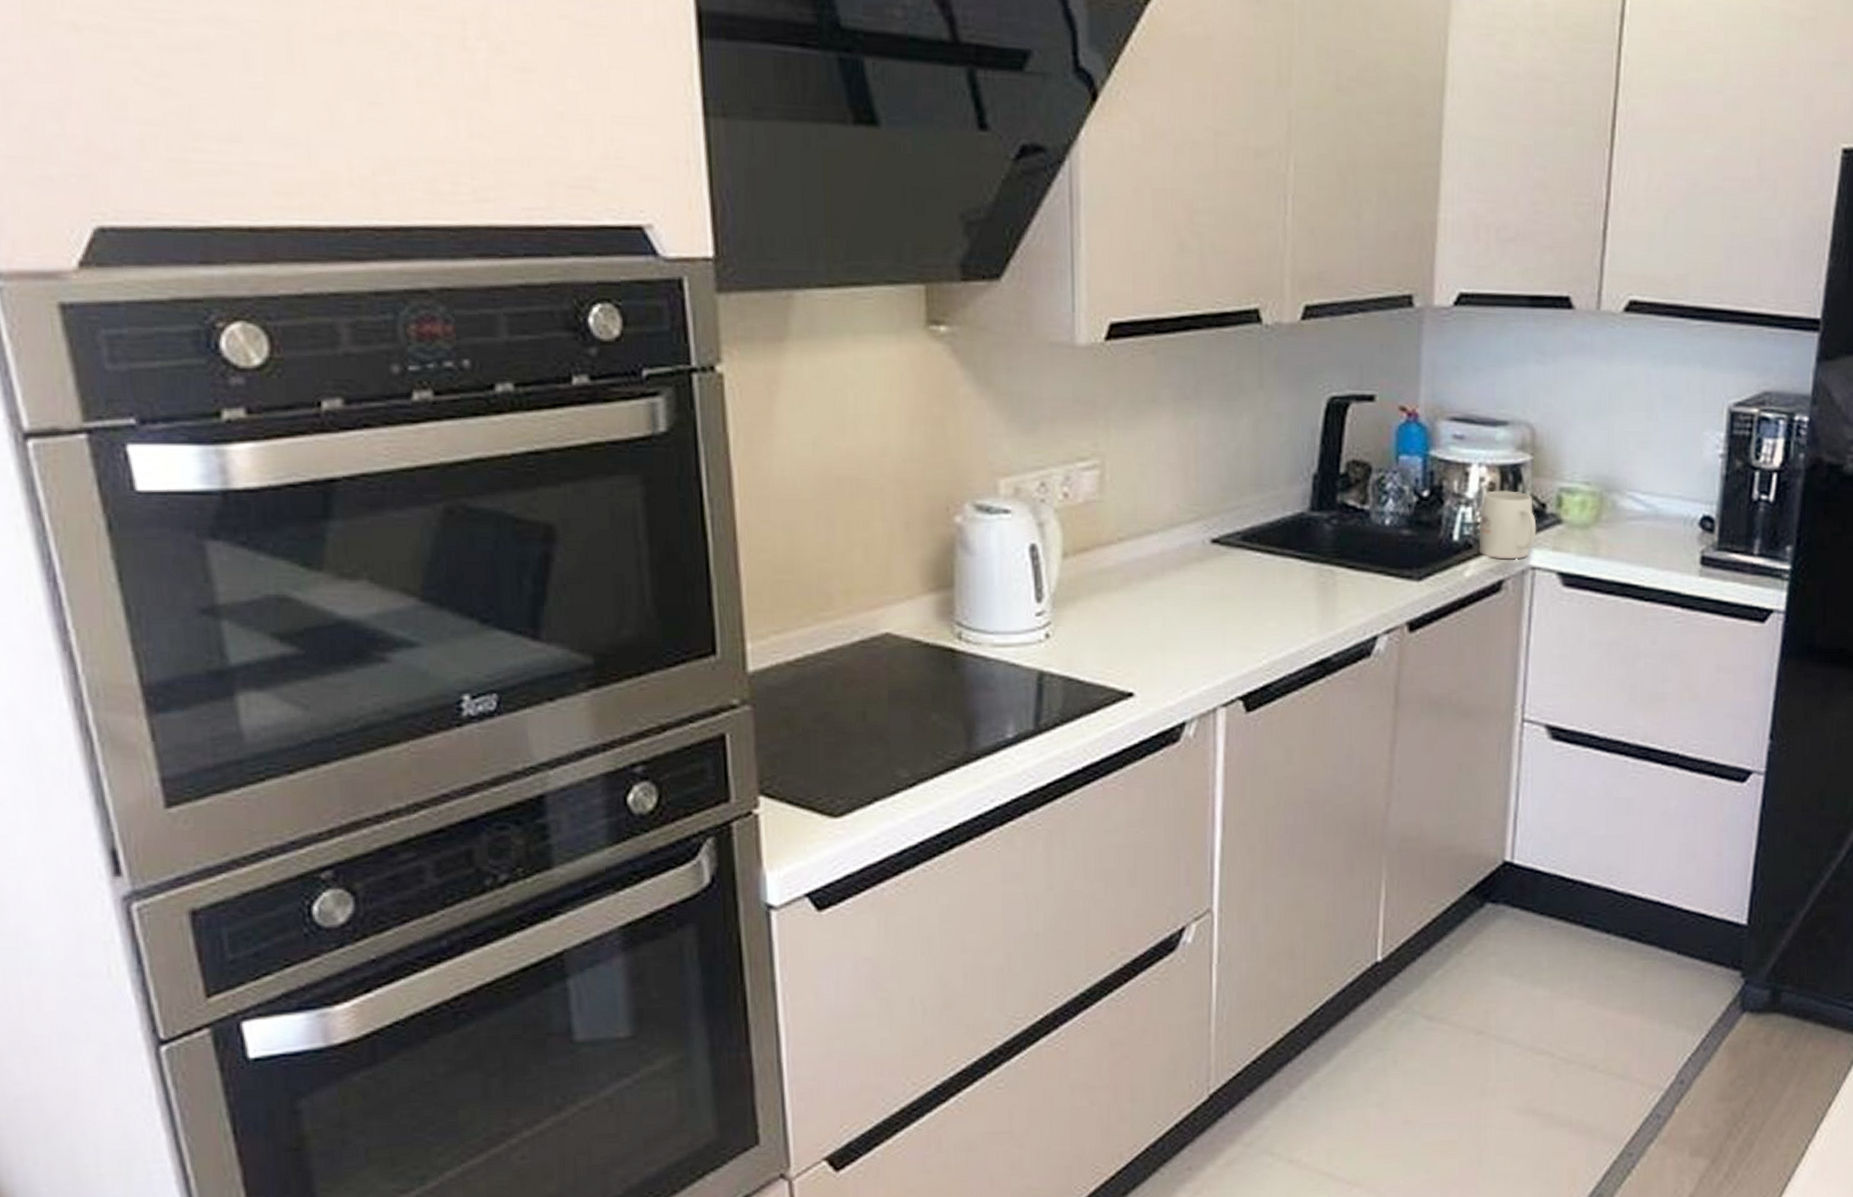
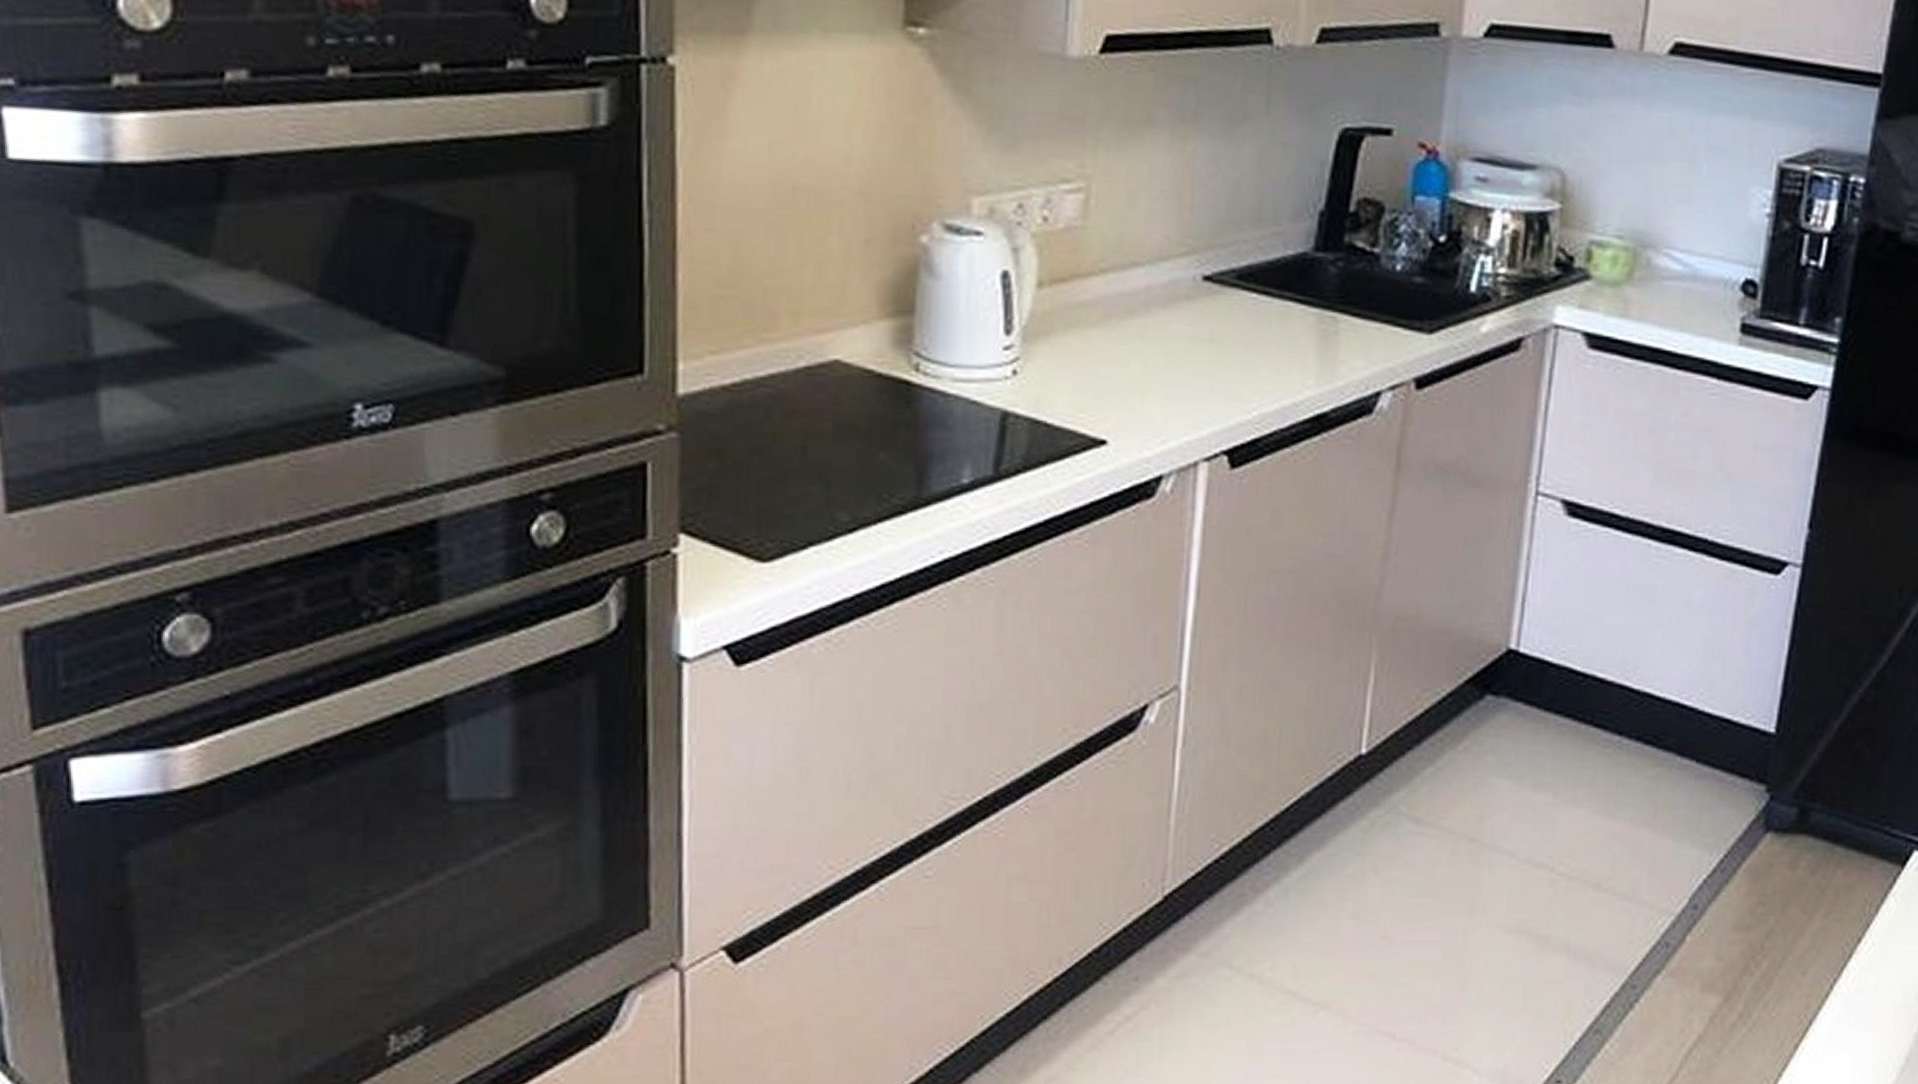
mug: present [1479,490,1537,560] -> none [1497,239,1563,316]

